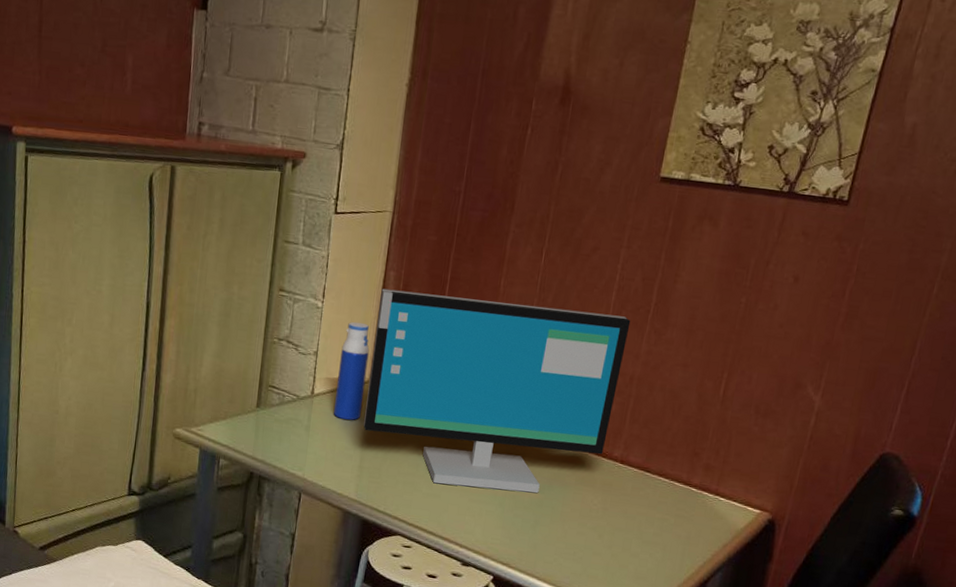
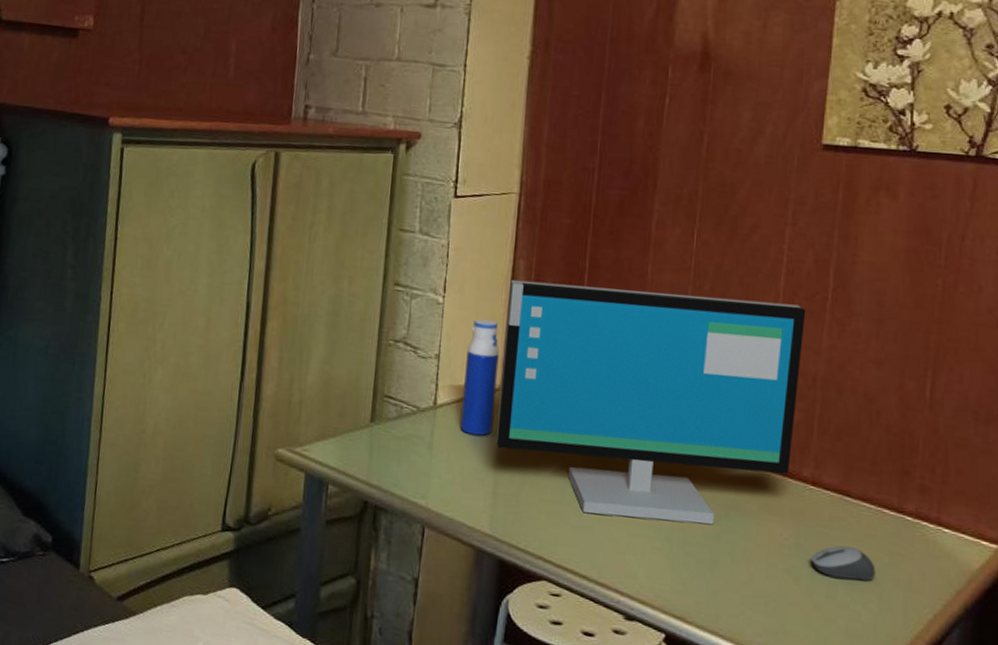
computer mouse: none [614,510,663,537] -> present [812,545,876,581]

